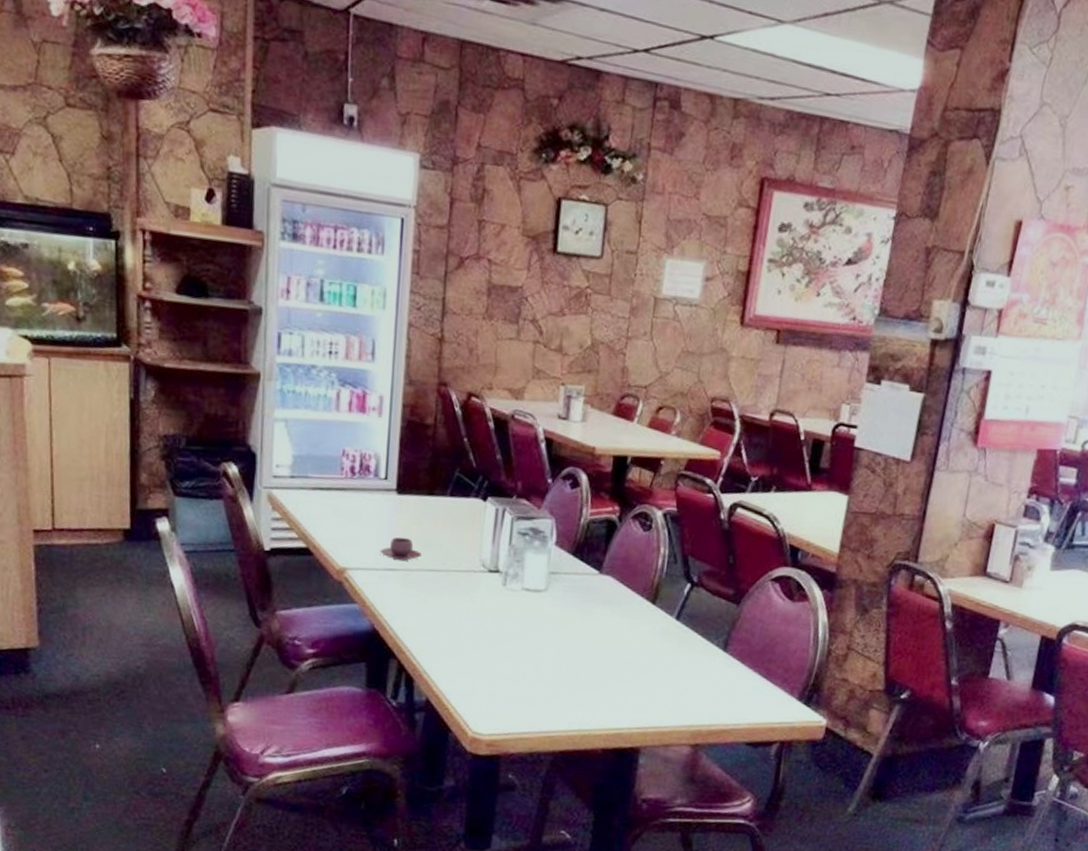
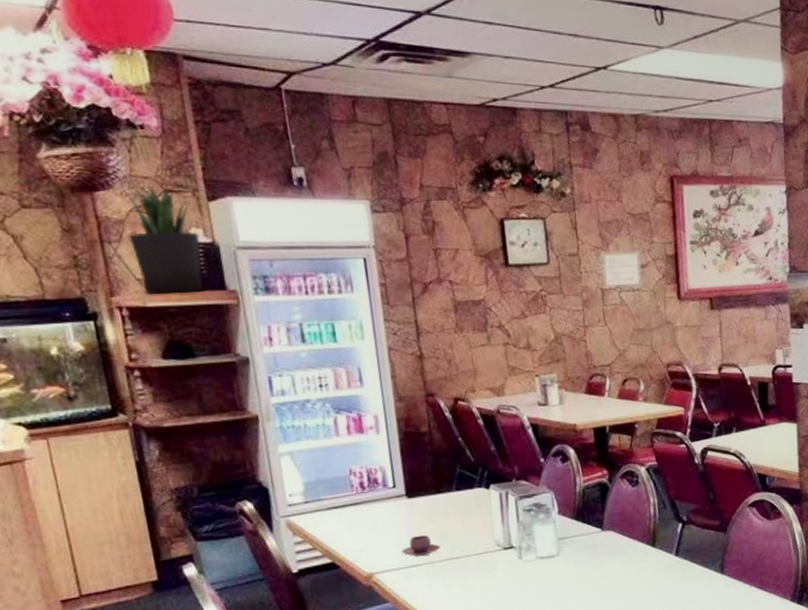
planter: none [165,93,236,228] -> present [125,181,204,295]

